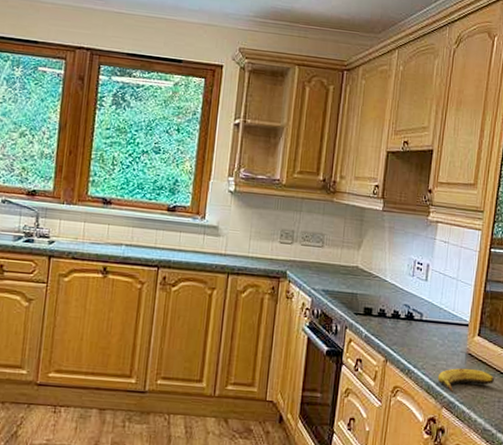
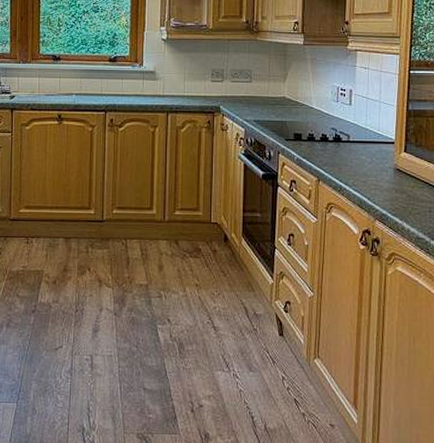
banana: present [437,368,494,392] -> none [368,182,423,205]

